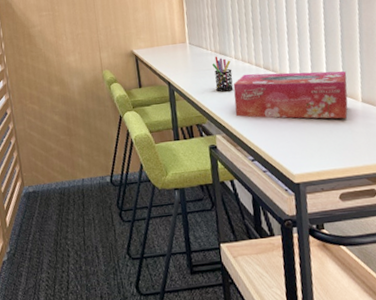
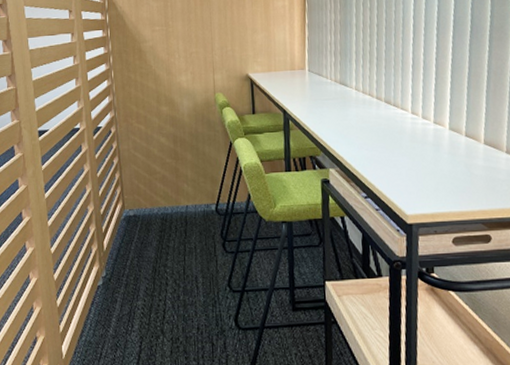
pen holder: present [212,56,234,92] -> none [331,86,352,124]
tissue box: present [233,71,348,119] -> none [351,107,471,160]

